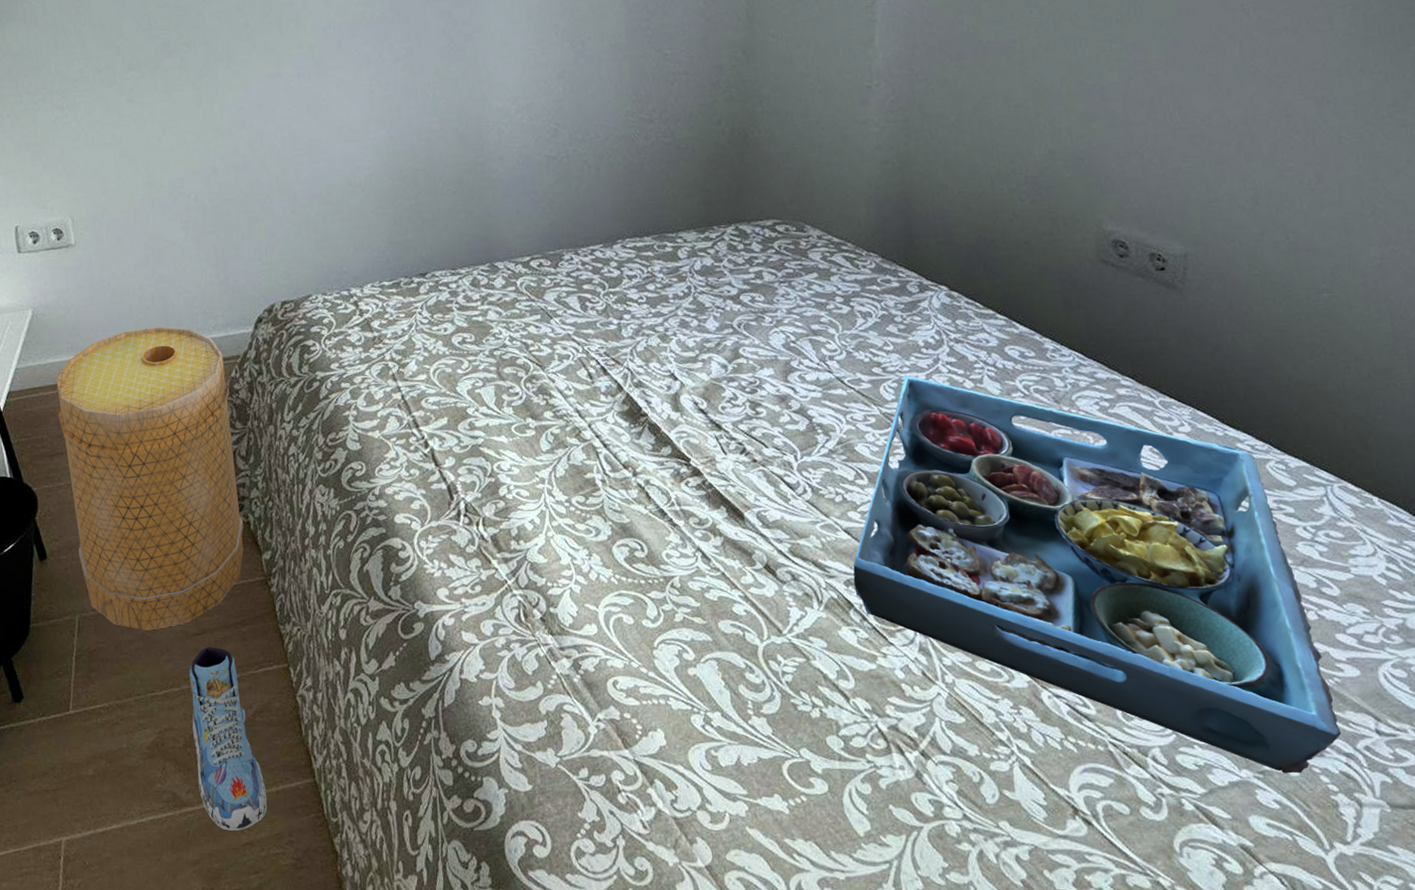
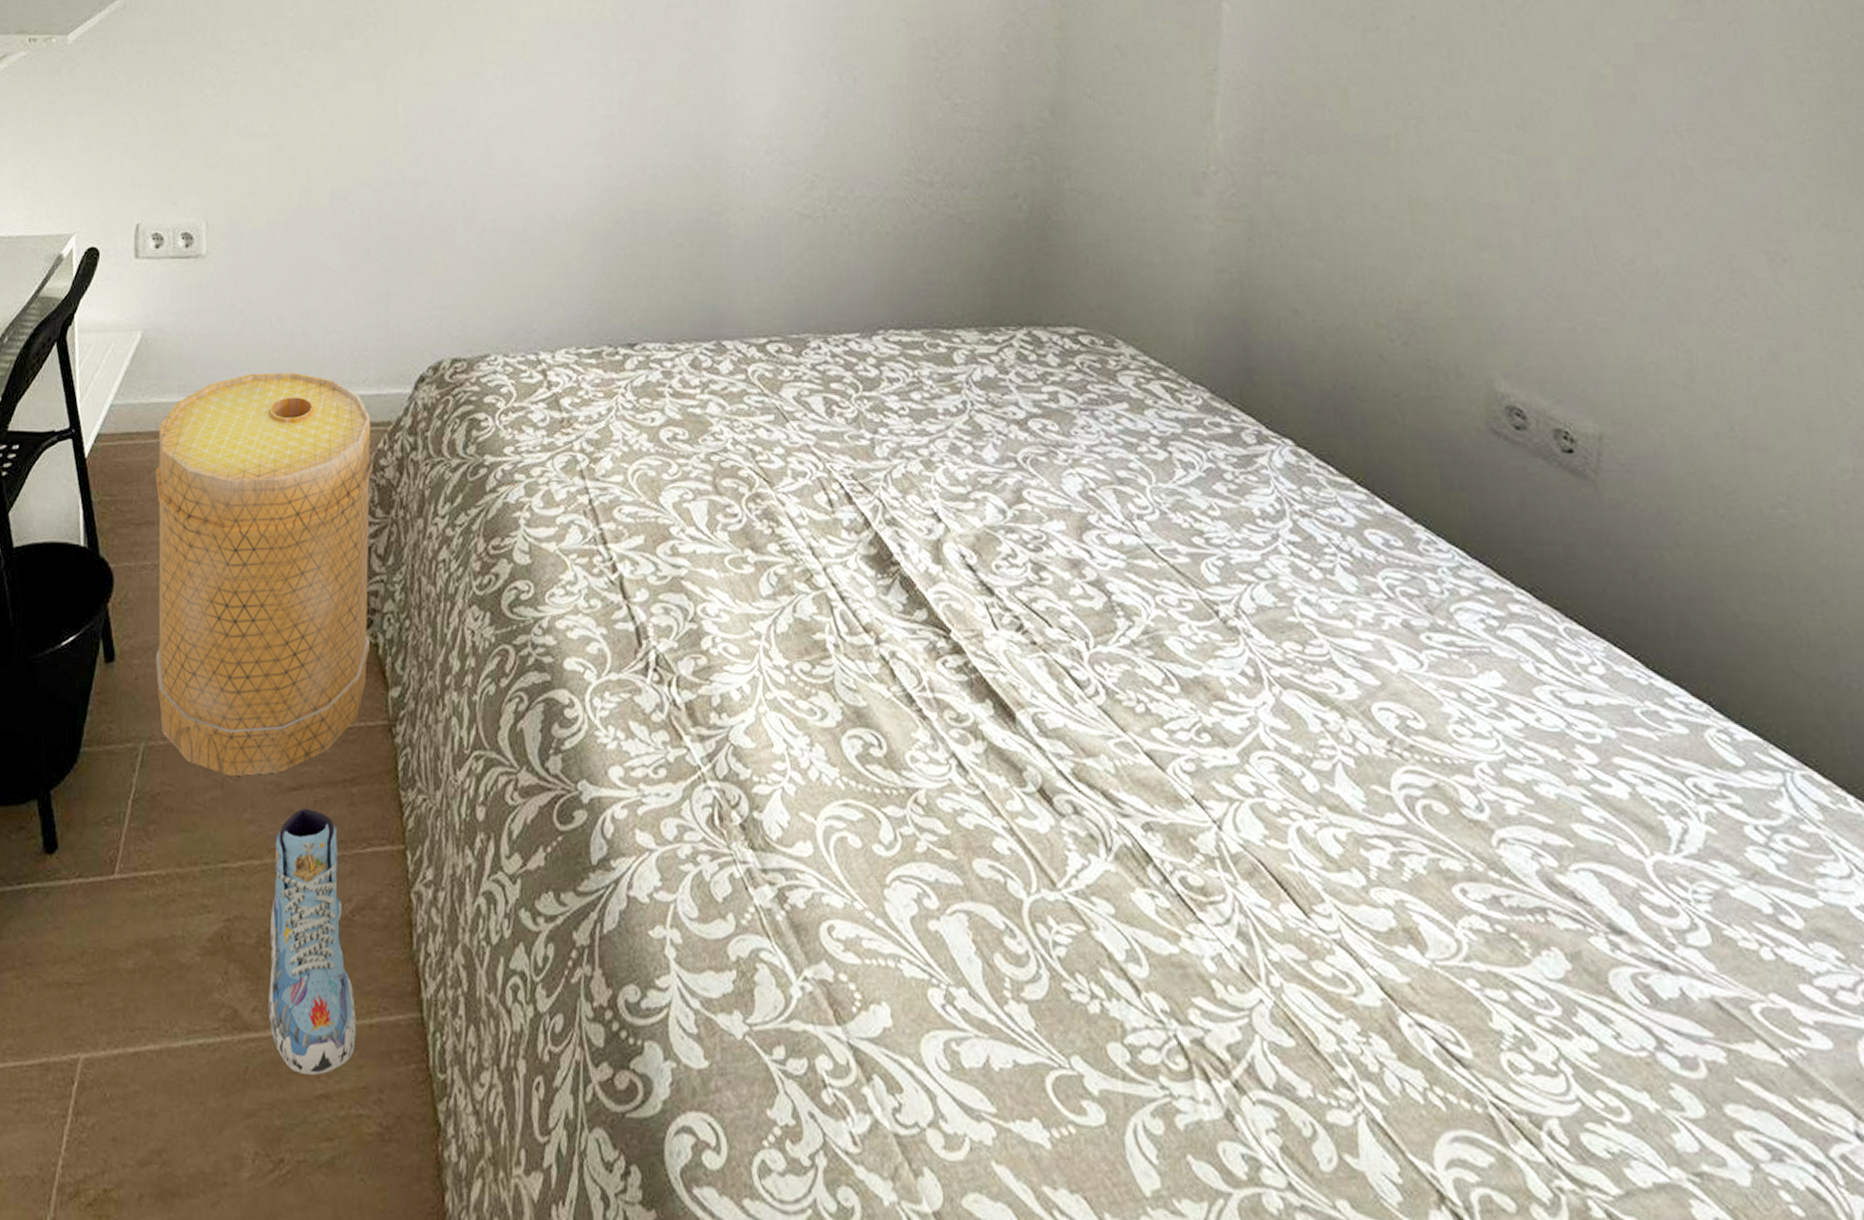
serving tray: present [853,375,1342,774] -> none [1154,551,1808,1183]

